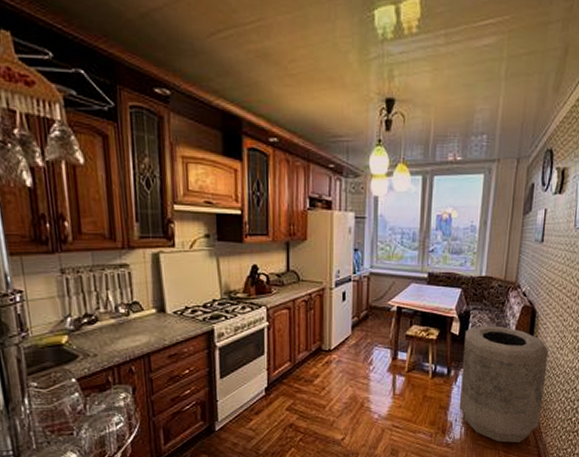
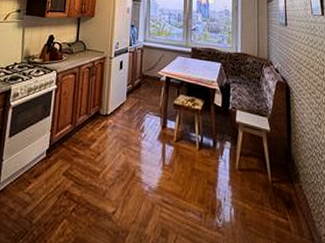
trash can: present [459,325,549,443] -> none [226,98,311,233]

